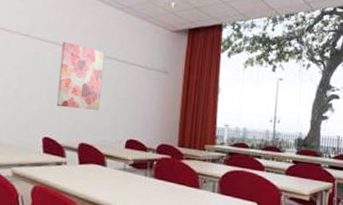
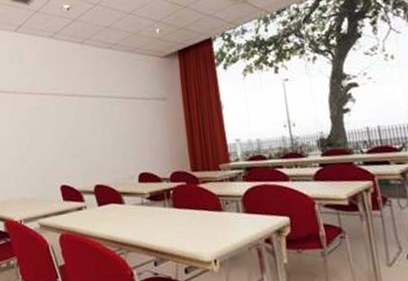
wall art: present [57,41,105,110] -> none [61,90,108,154]

